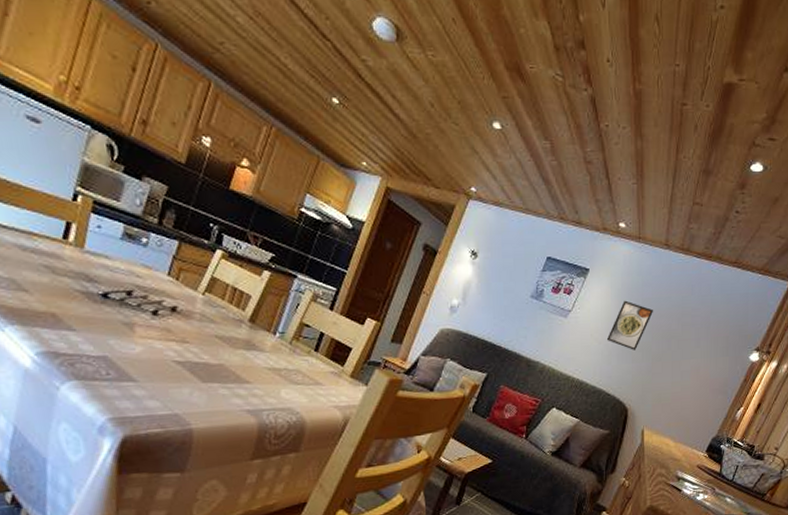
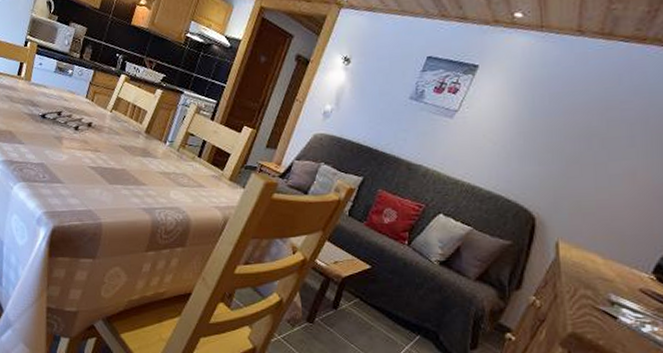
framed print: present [607,300,654,350] -> none [504,96,566,151]

